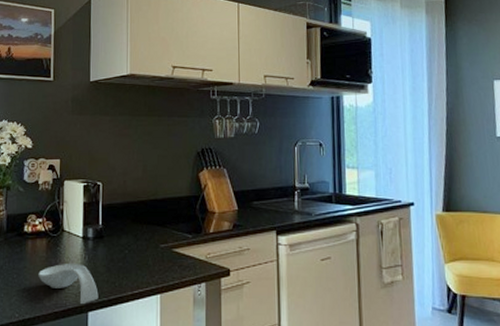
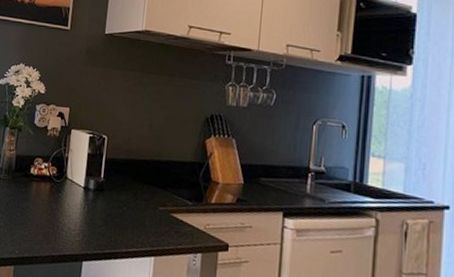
spoon rest: present [38,264,99,305] -> none [39,210,94,254]

